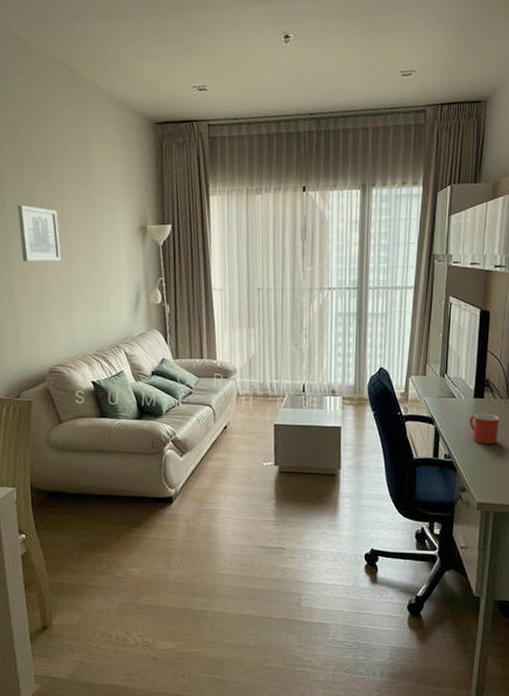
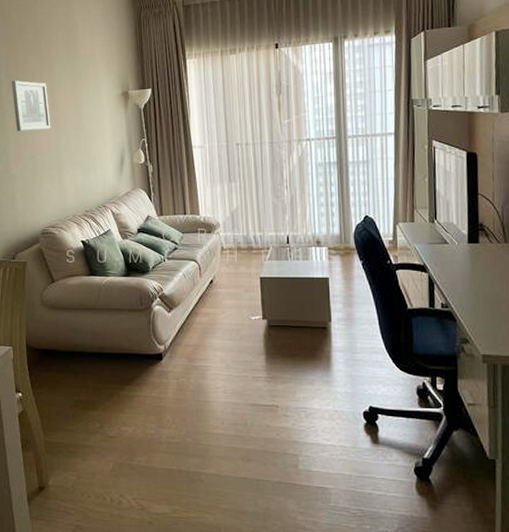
mug: present [469,413,499,444] -> none [465,258,499,292]

